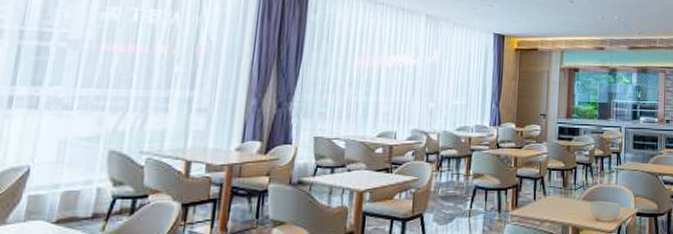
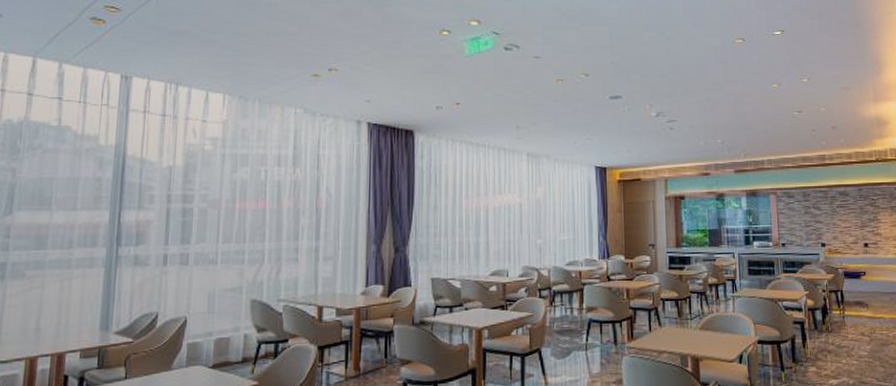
bowl: present [589,200,621,222] -> none [707,329,740,351]

